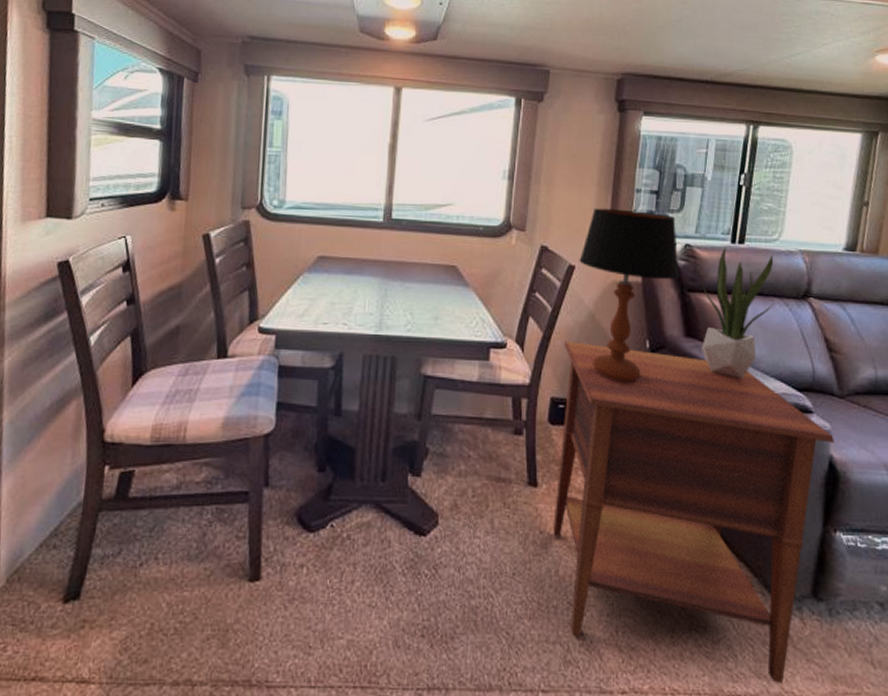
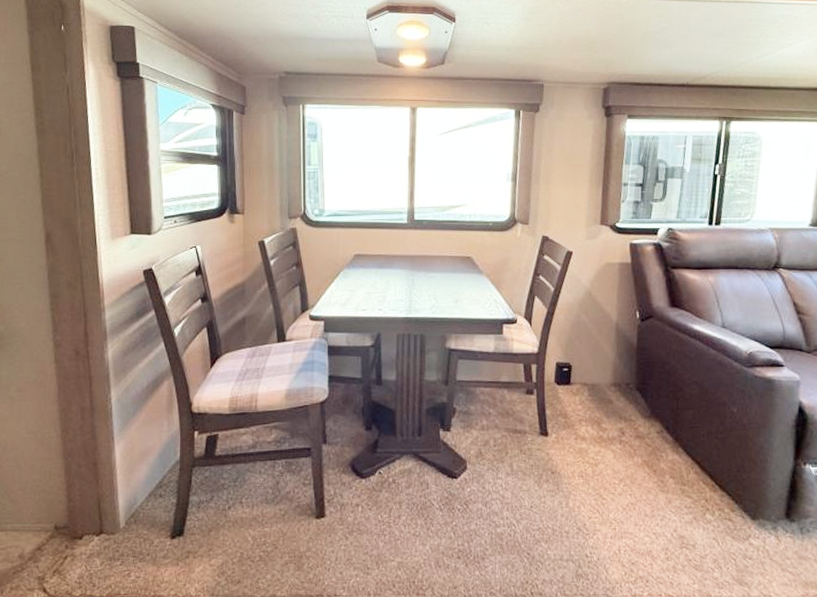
nightstand: present [553,340,834,685] -> none [562,314,803,590]
table lamp: present [579,208,680,383] -> none [576,201,664,348]
potted plant: present [701,247,774,378] -> none [685,228,748,340]

